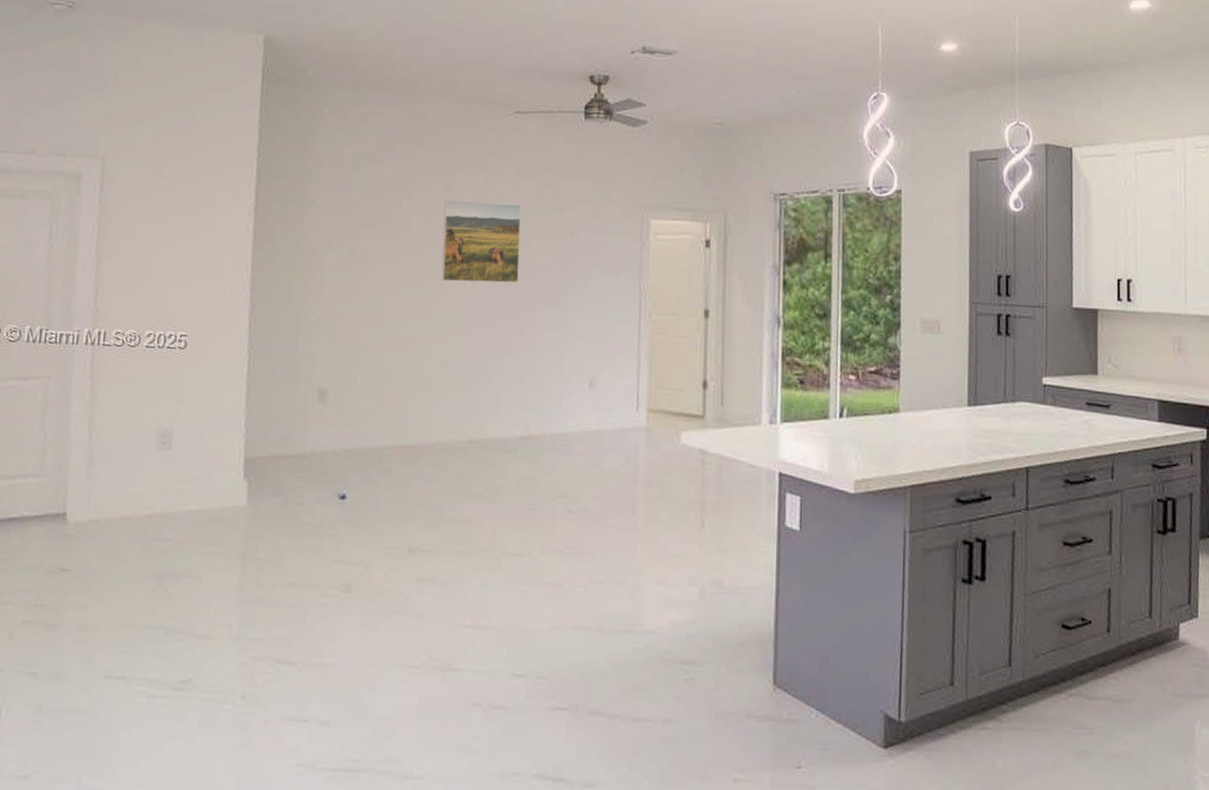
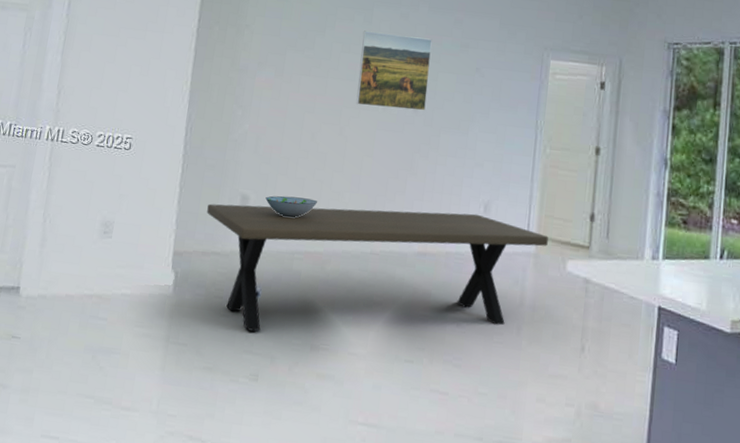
dining table: none [280,390,660,538] -> present [207,203,548,332]
decorative bowl: none [346,387,405,410] -> present [265,196,317,218]

